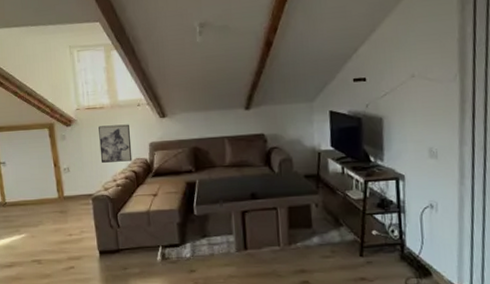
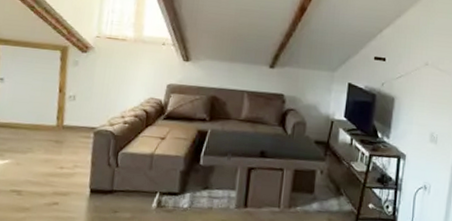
wall art: present [98,124,133,163] -> none [112,58,150,100]

